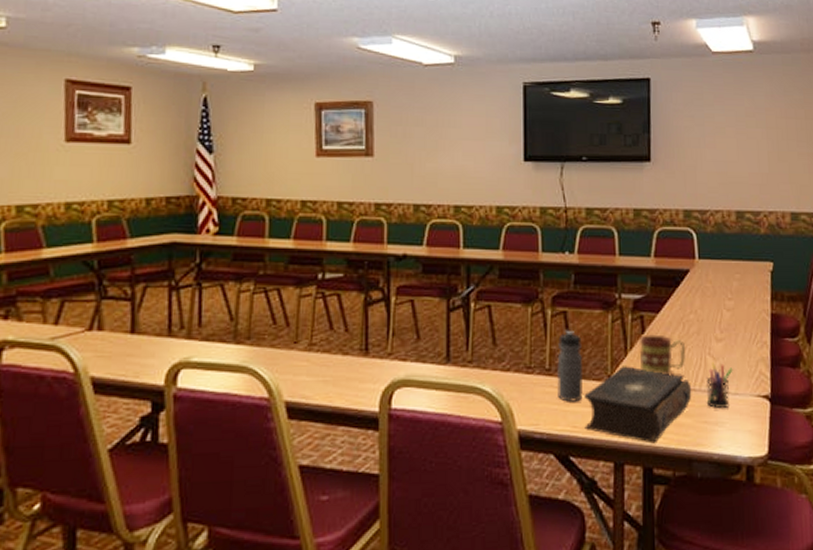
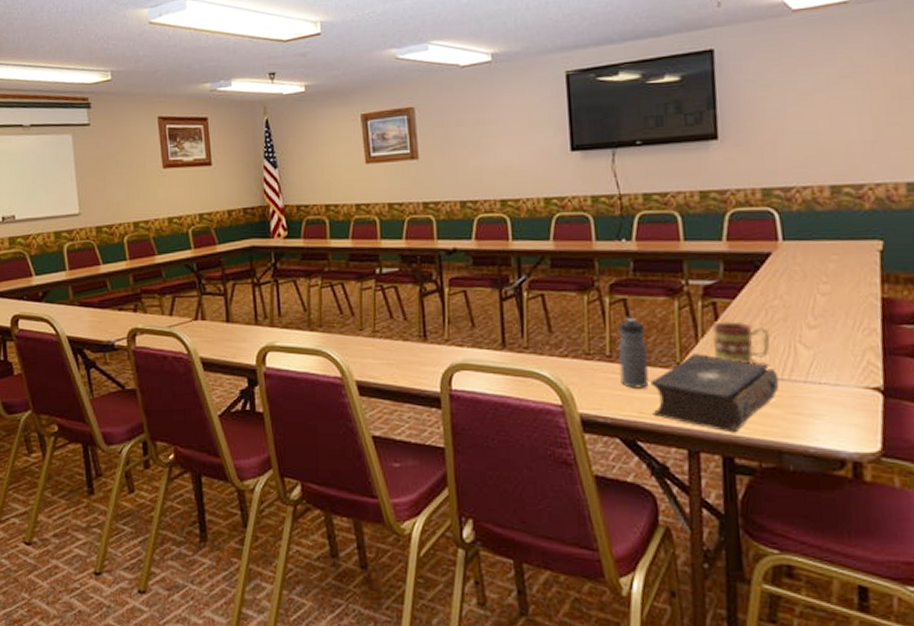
pen holder: present [706,362,733,408] -> none [797,351,832,399]

